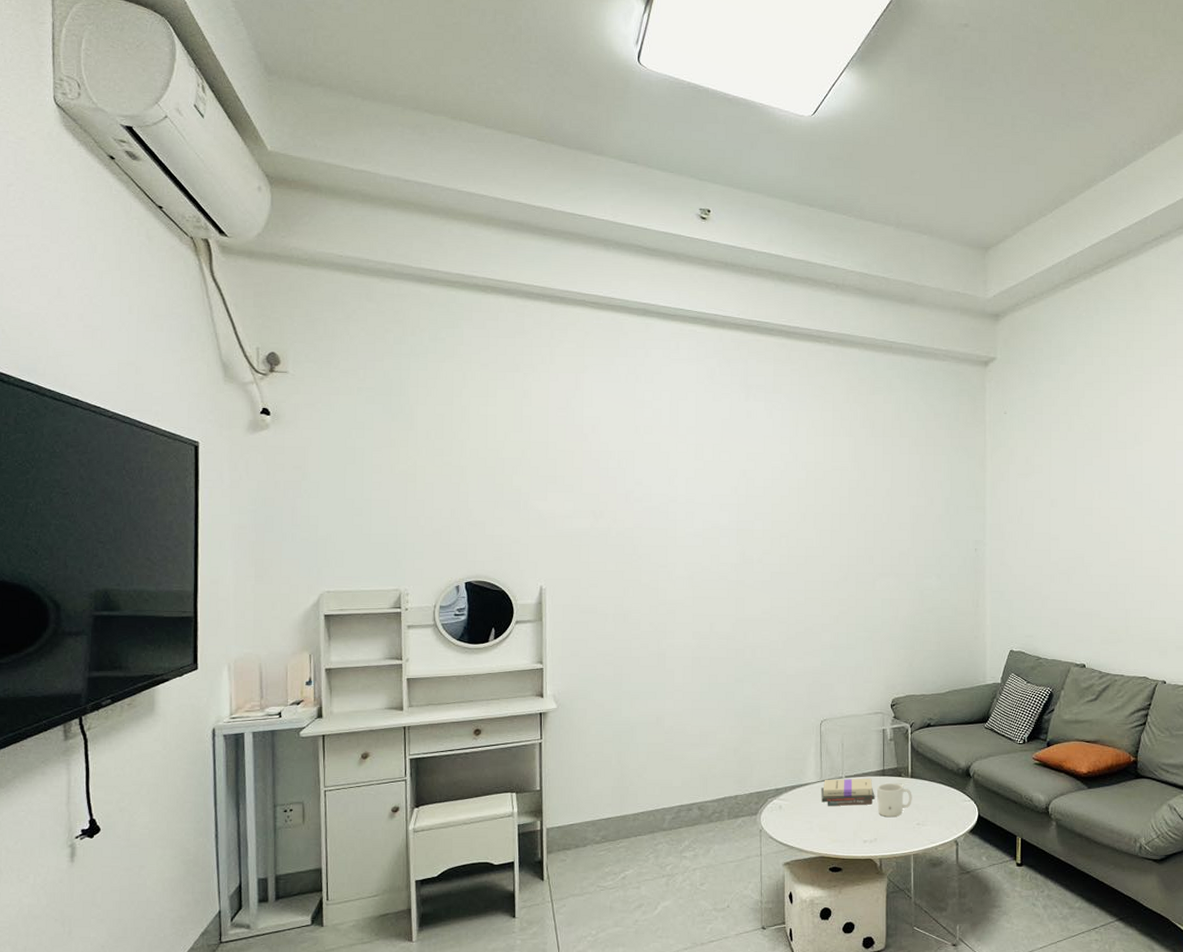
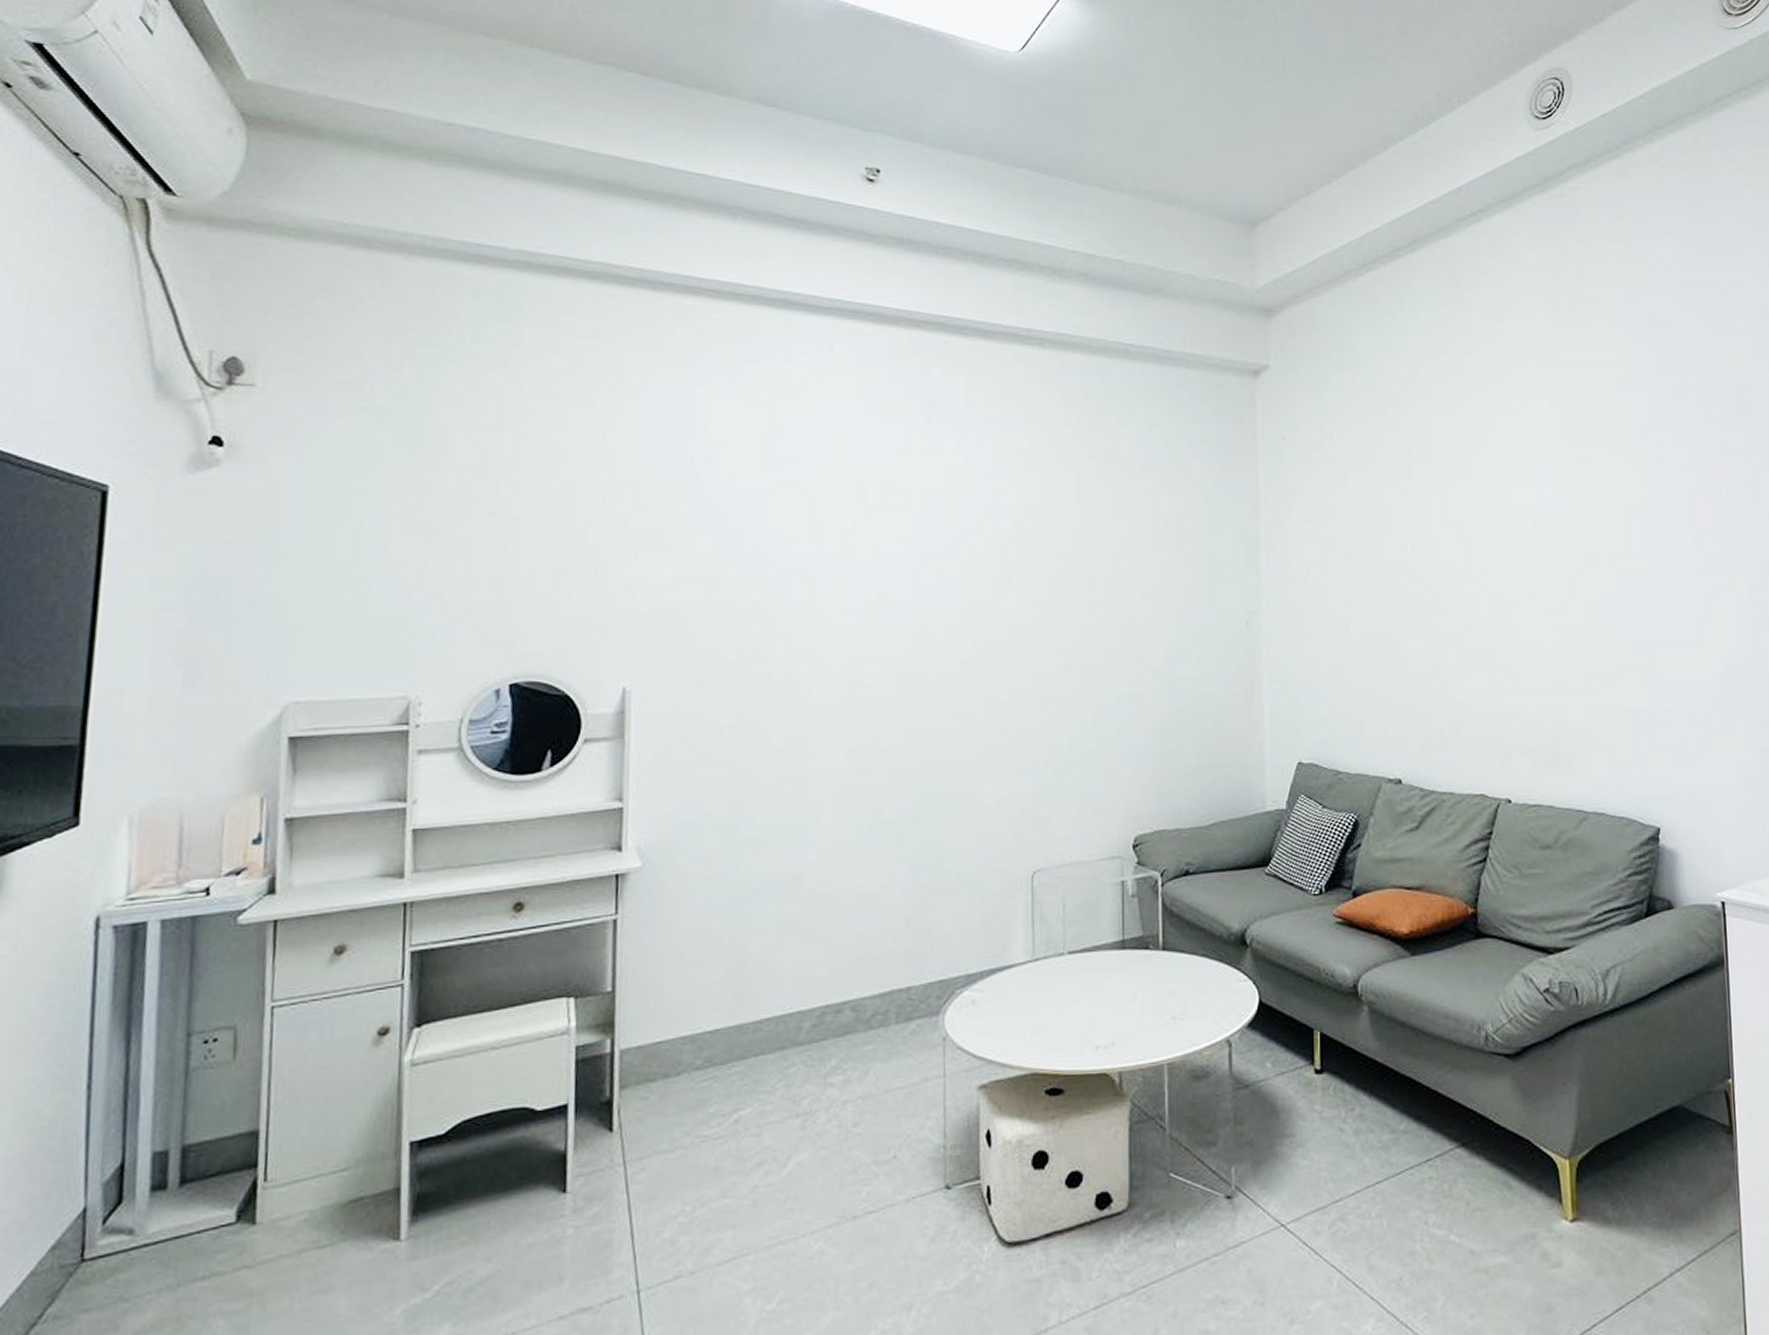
books: present [820,778,875,806] -> none [1032,953,1111,997]
mug: present [877,783,912,817] -> none [1114,959,1165,1009]

